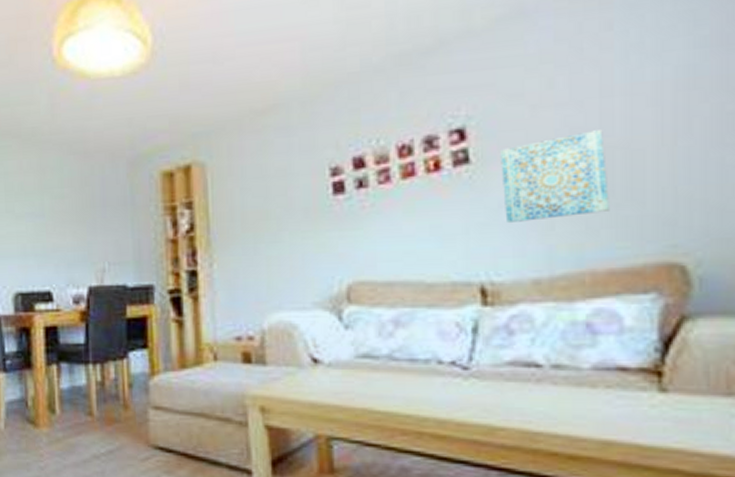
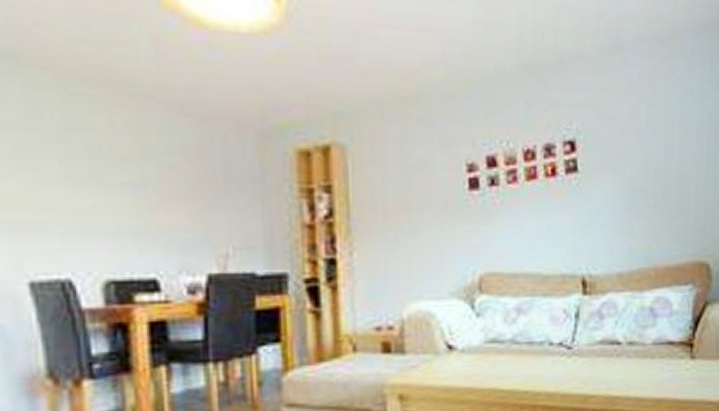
wall art: present [500,130,610,222] -> none [599,155,668,225]

